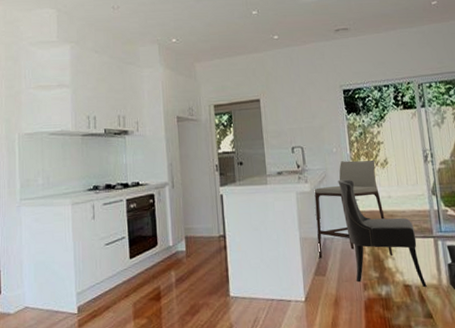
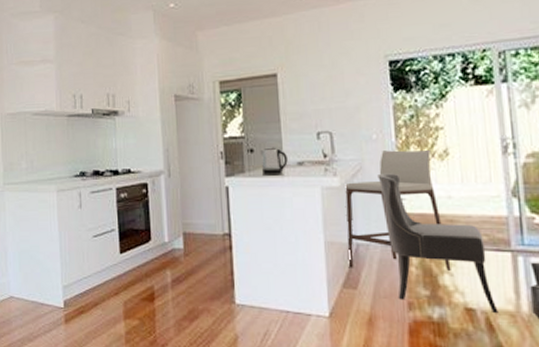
kettle: none [248,160,270,184] -> present [260,147,288,176]

